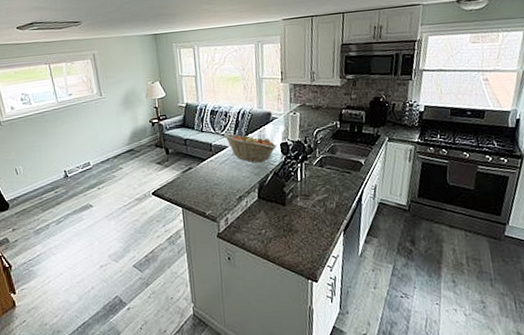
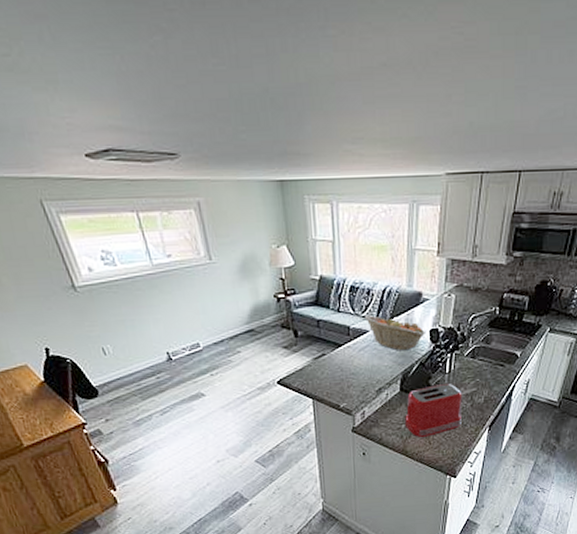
toaster: none [264,191,317,242] -> present [405,384,463,437]

